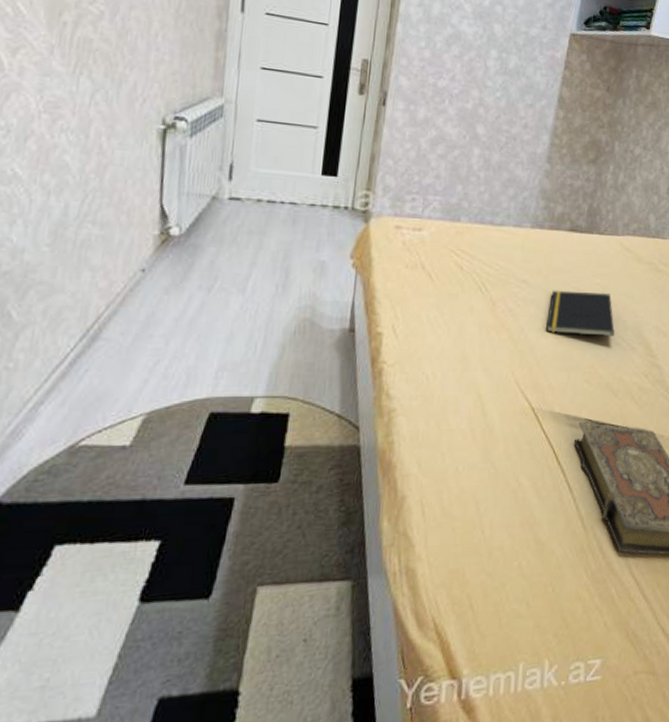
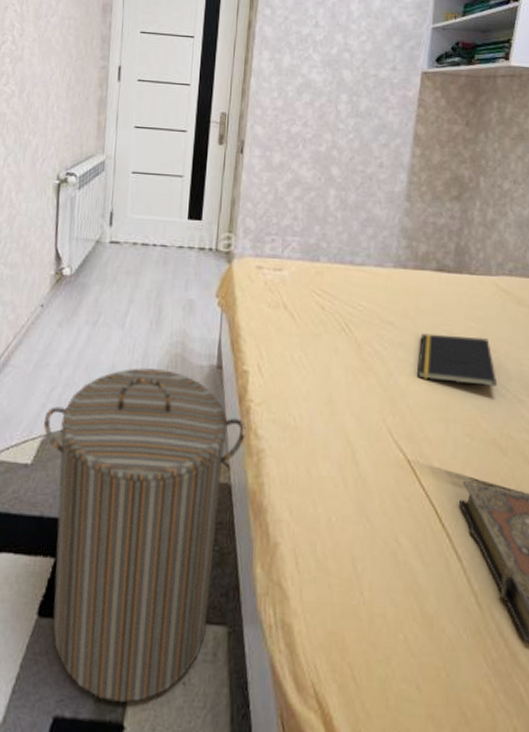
laundry hamper: none [145,334,377,671] -> present [43,367,246,703]

